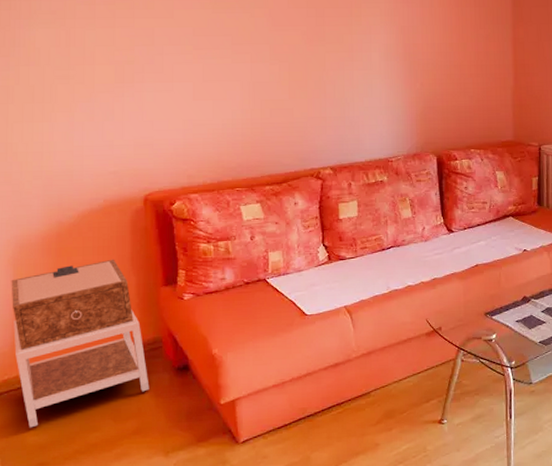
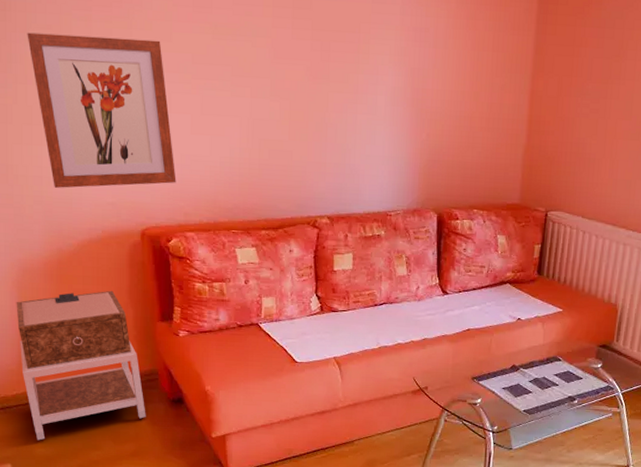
wall art: none [31,17,179,162] -> present [27,32,176,188]

